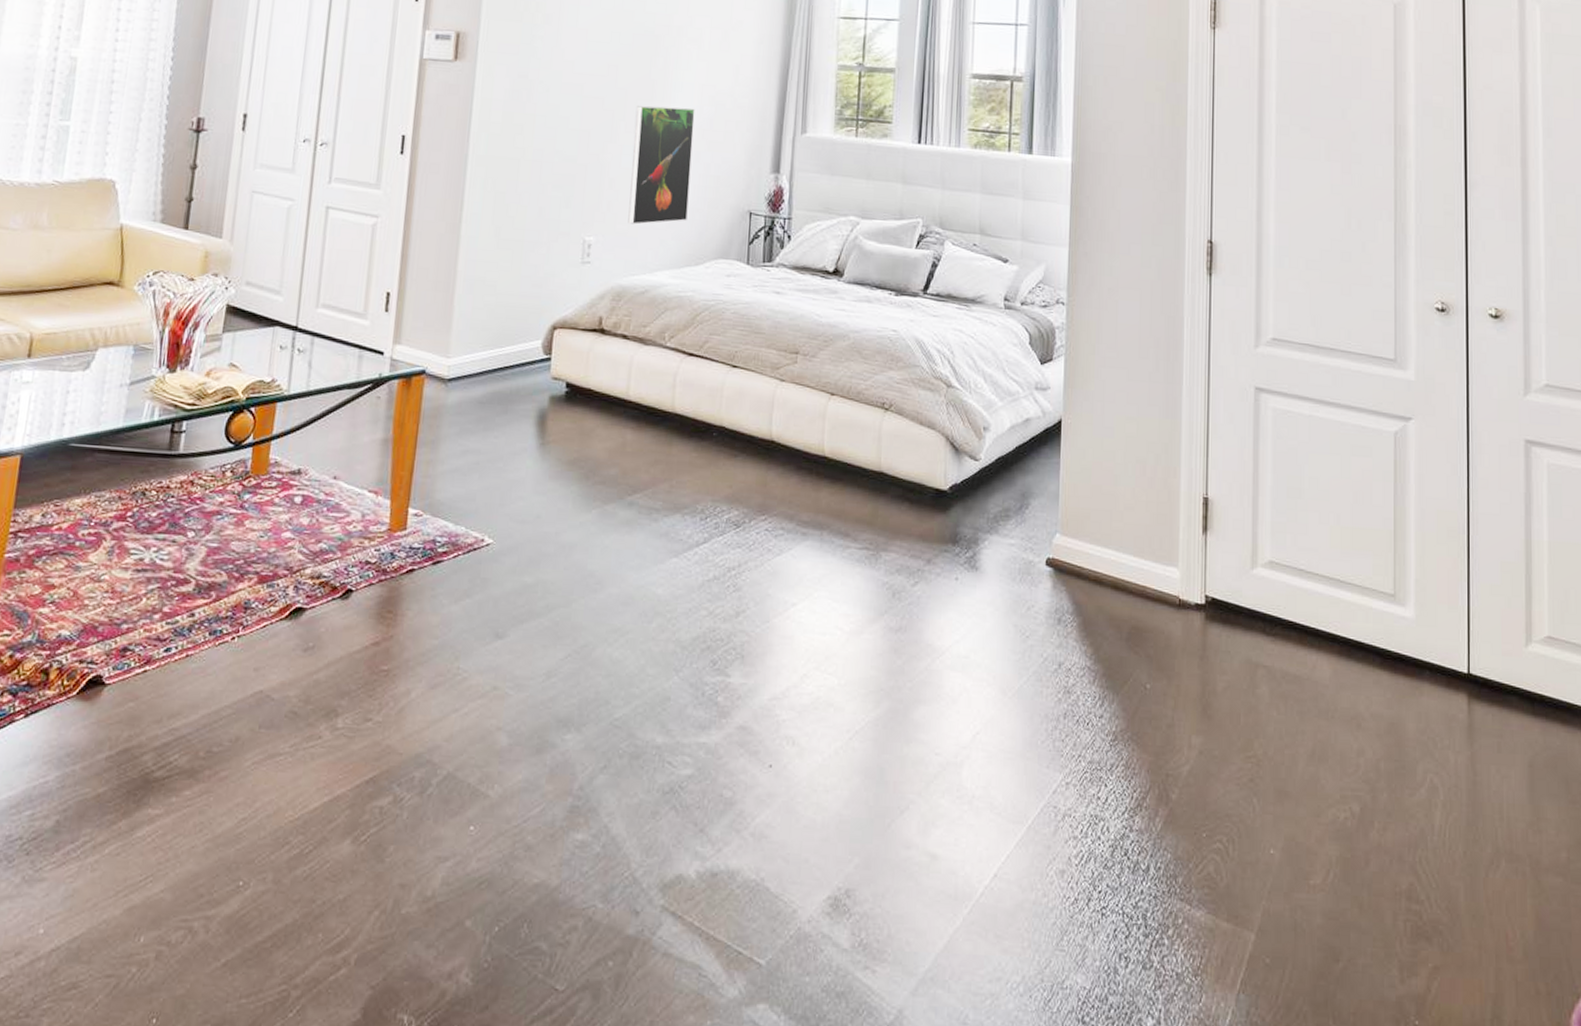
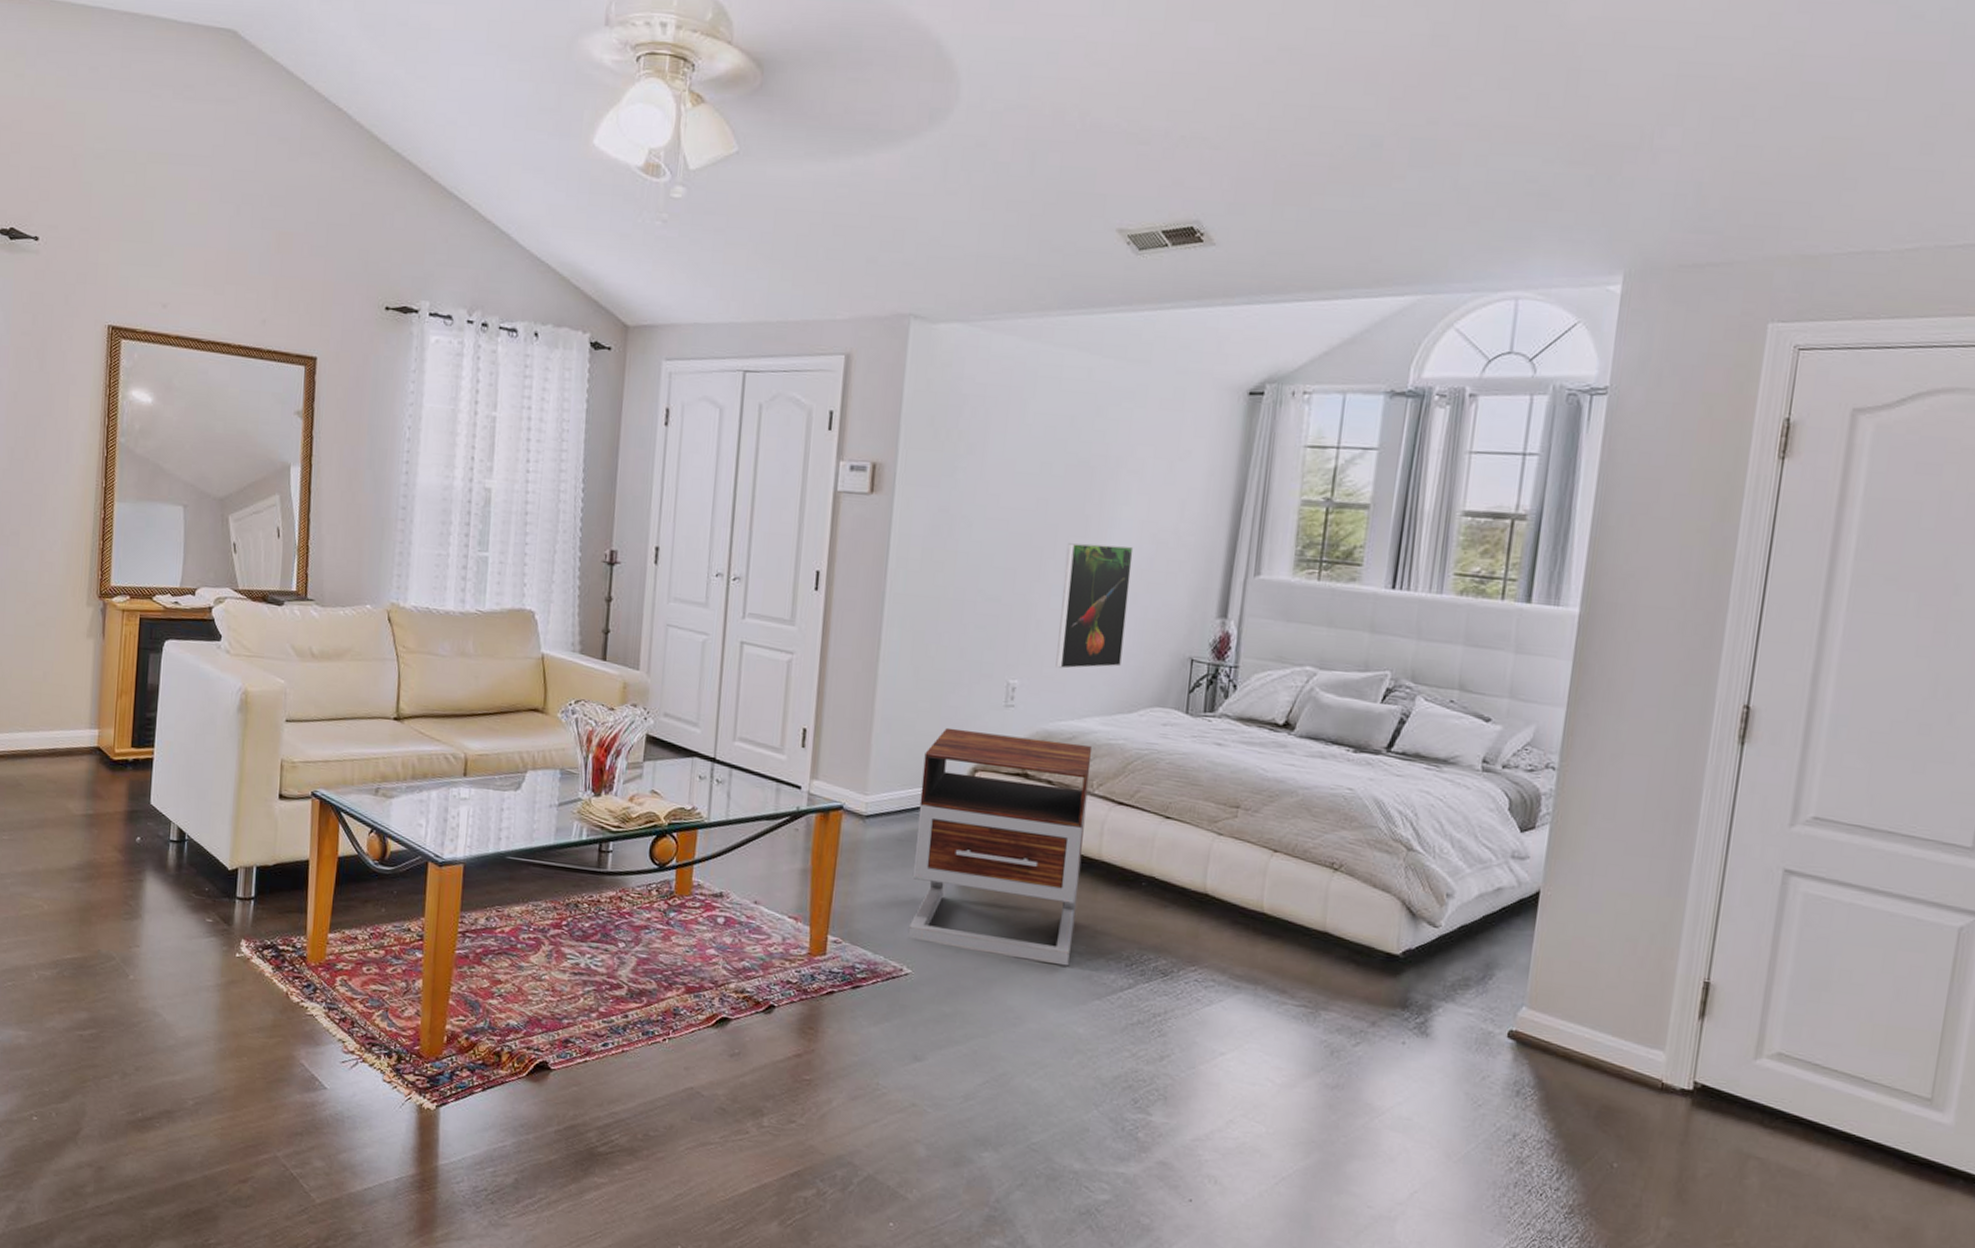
nightstand: none [489,286,664,524] -> present [907,727,1093,967]

